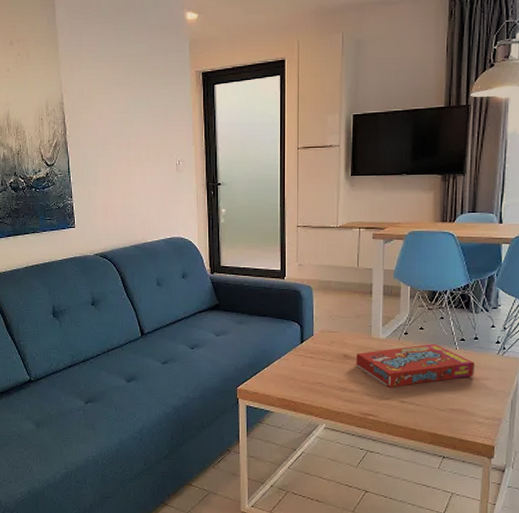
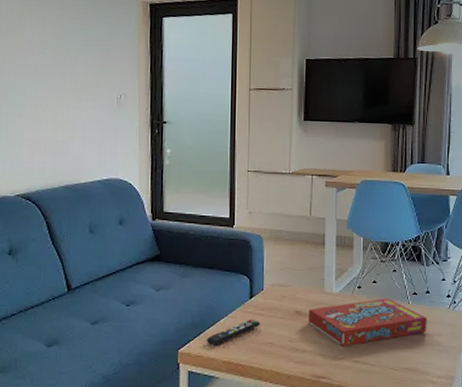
remote control: none [262,361,311,384] -> present [207,318,260,346]

